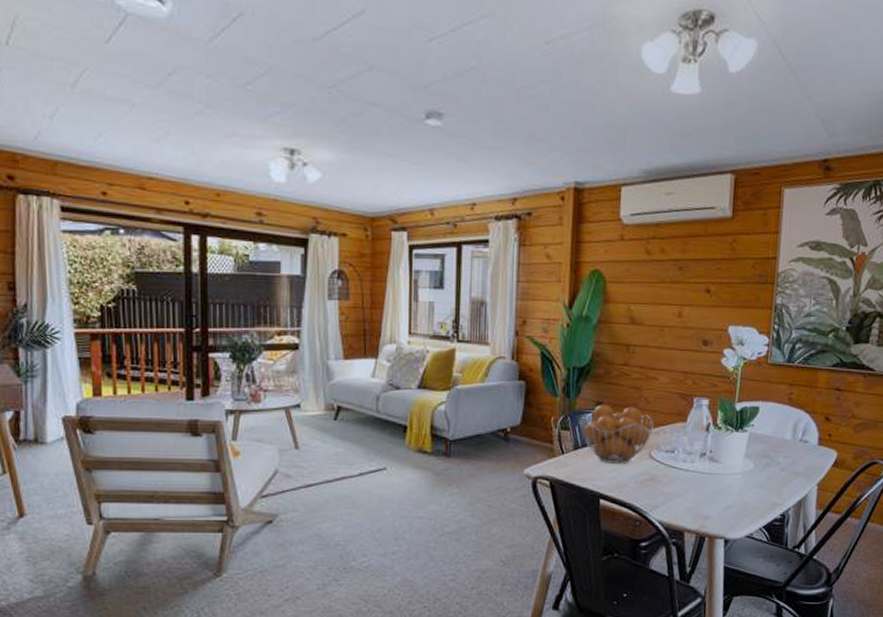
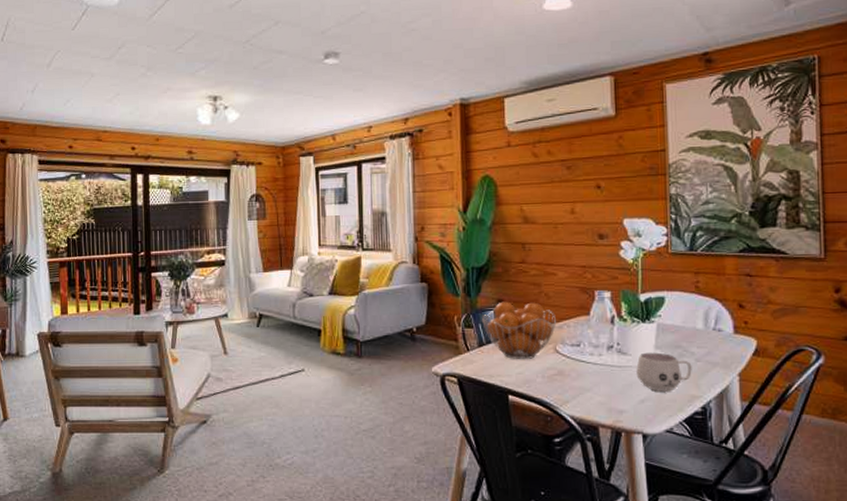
mug: none [725,461,777,499] -> present [636,352,692,392]

